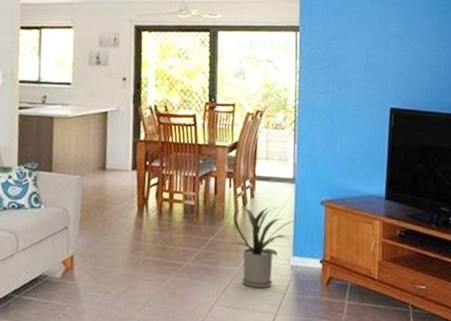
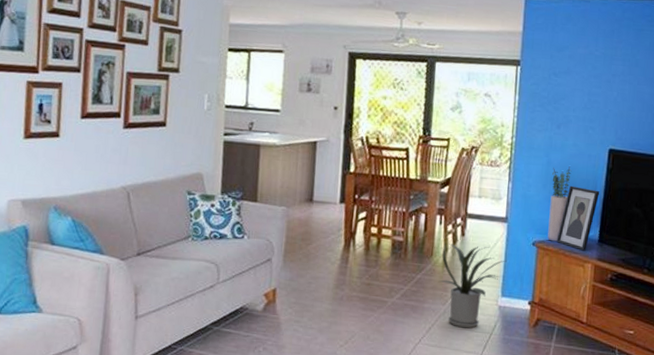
vase: none [335,126,355,200] -> present [547,166,572,242]
picture frame: none [344,145,384,208] -> present [556,185,600,251]

